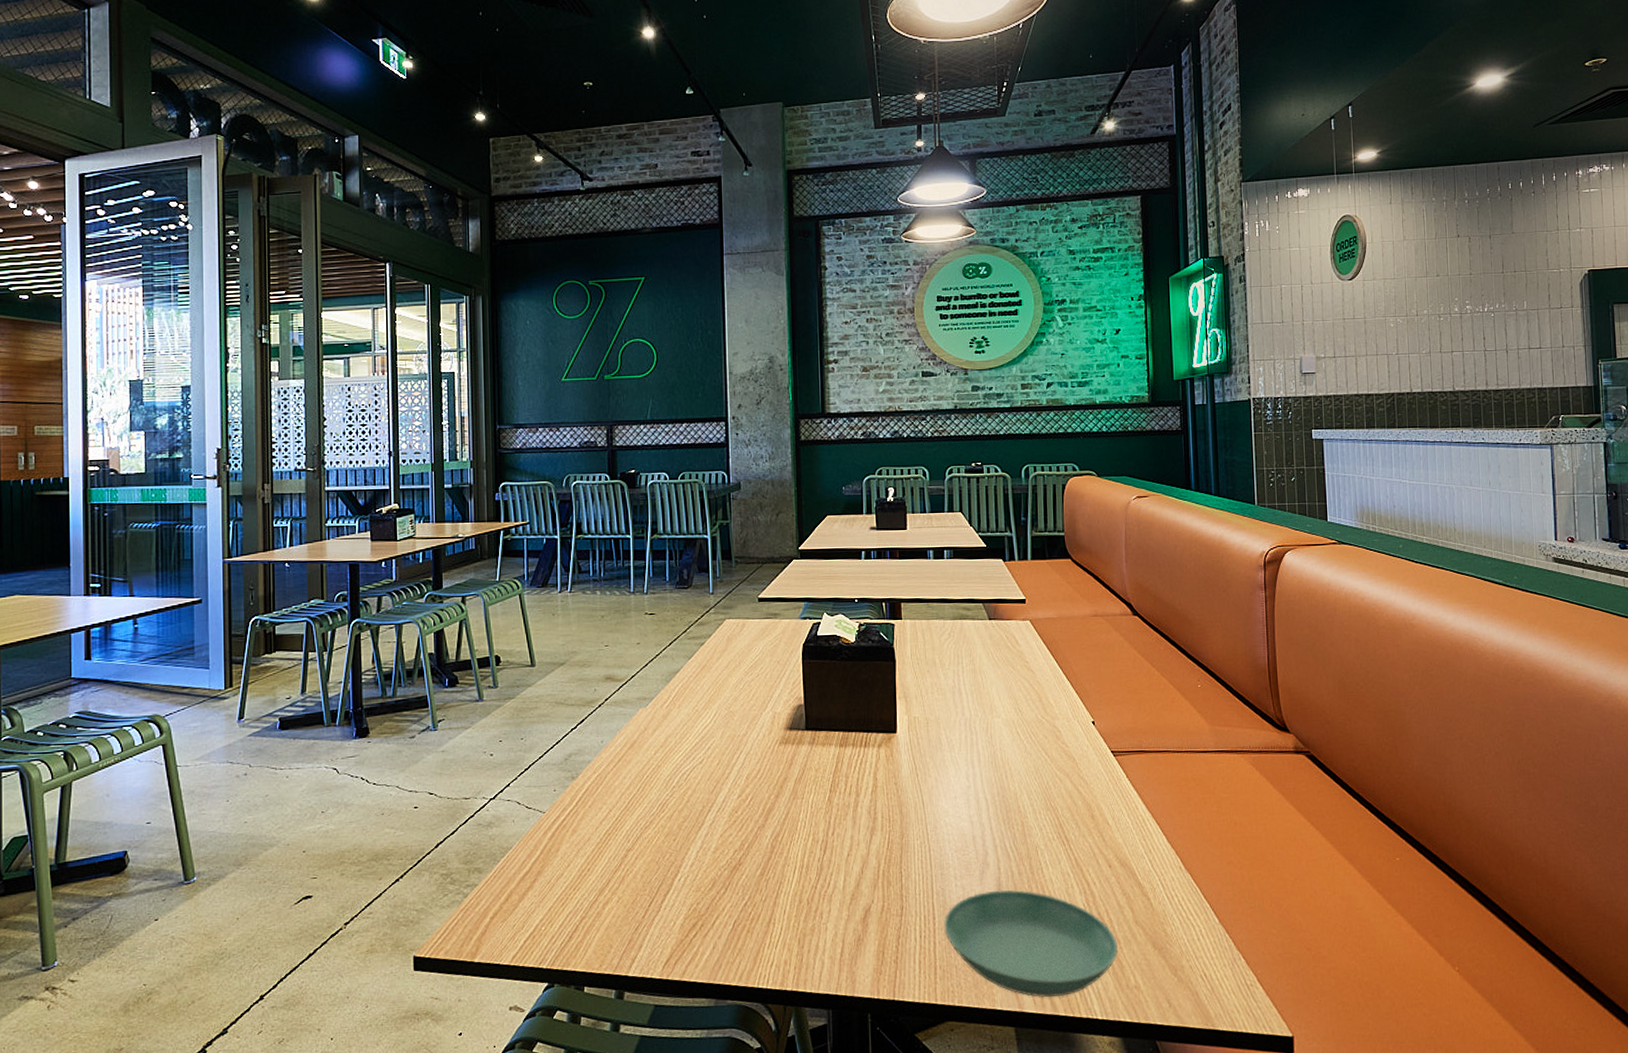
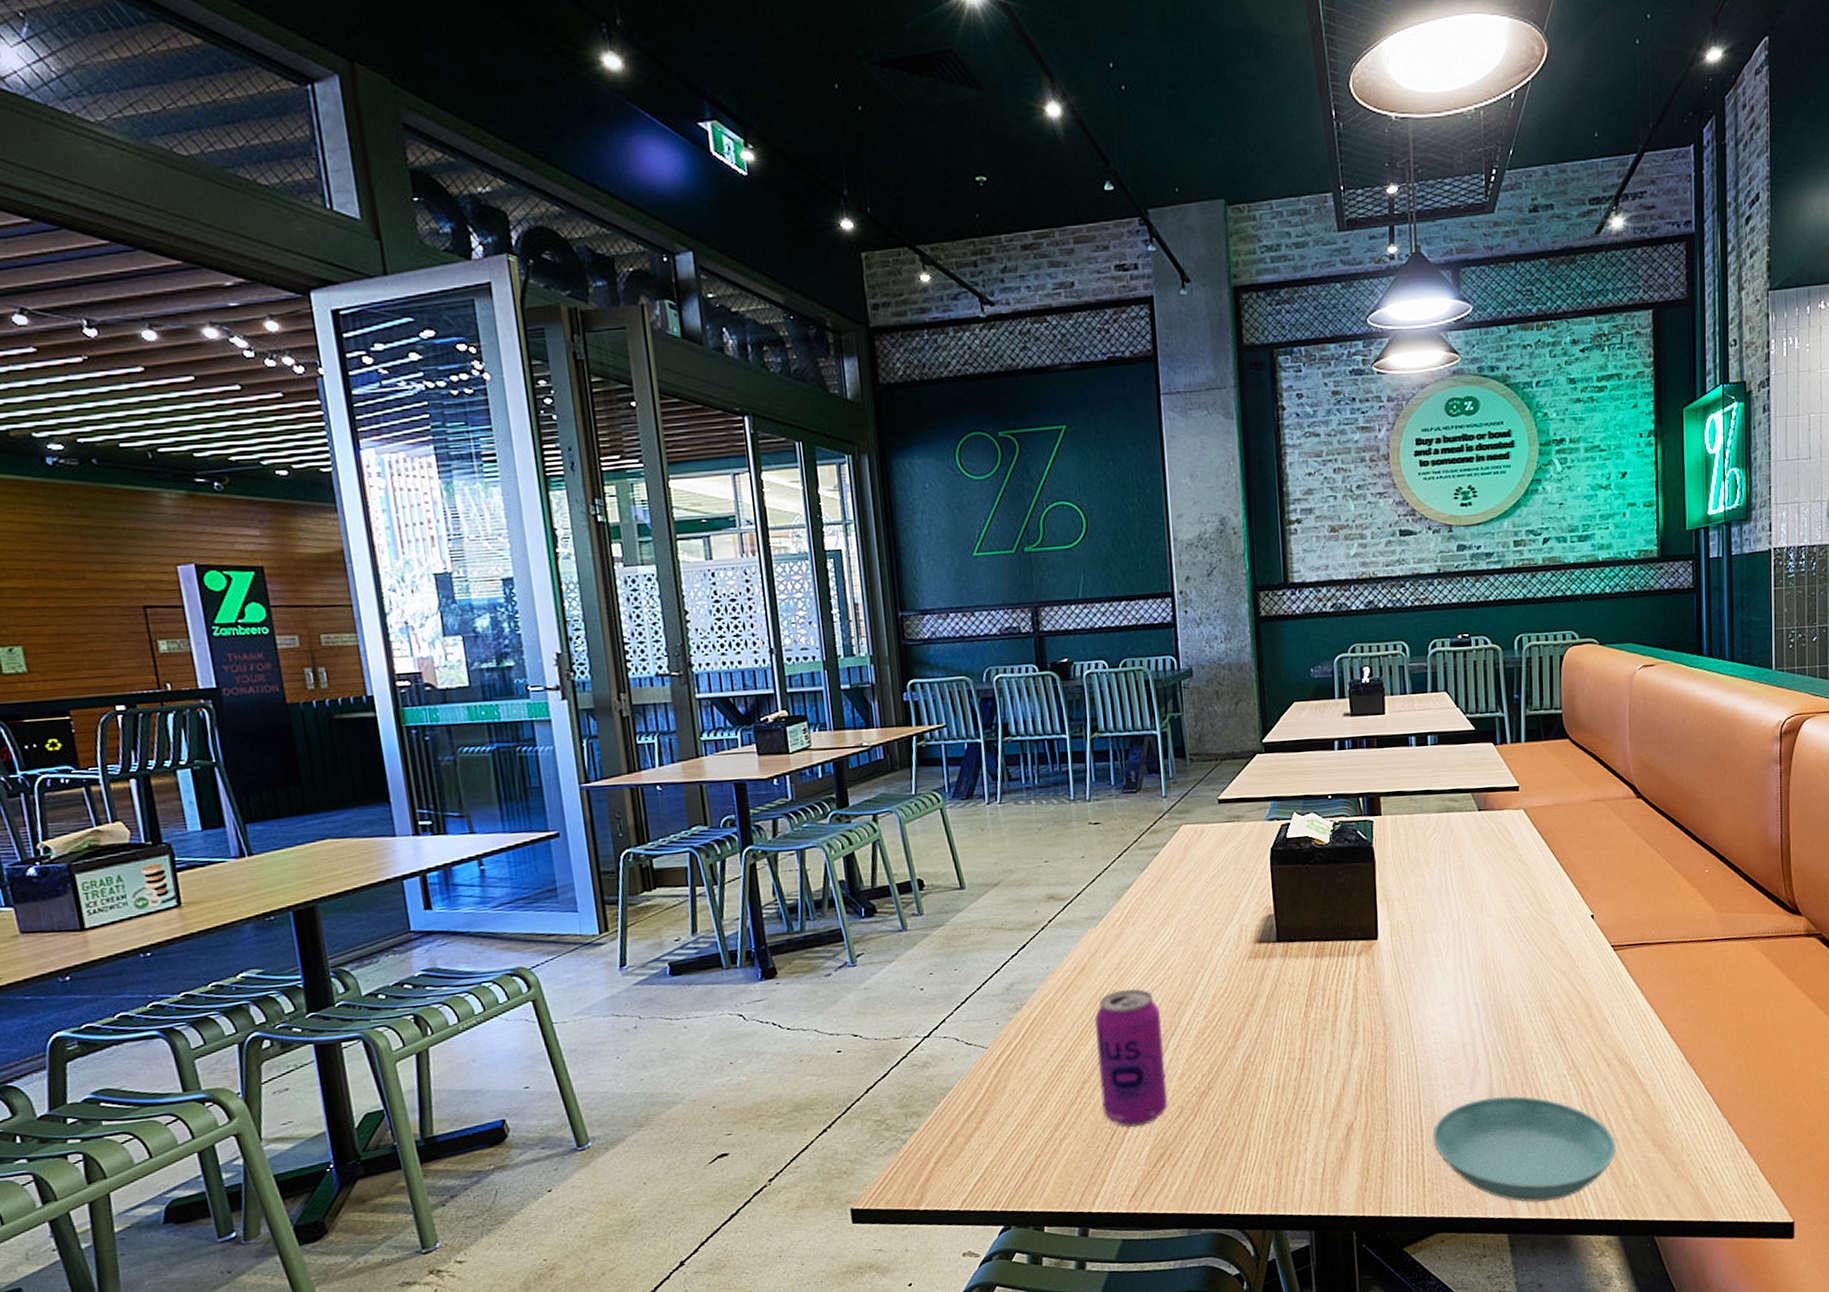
beverage can: none [641,765,702,896] -> present [1095,989,1168,1127]

